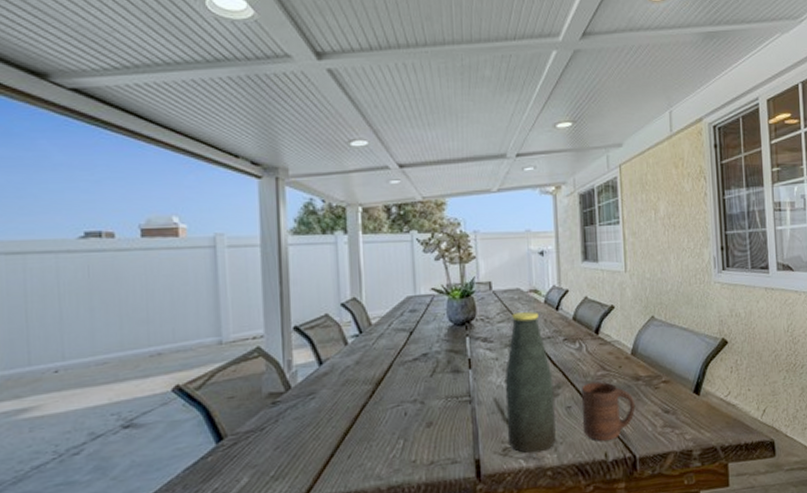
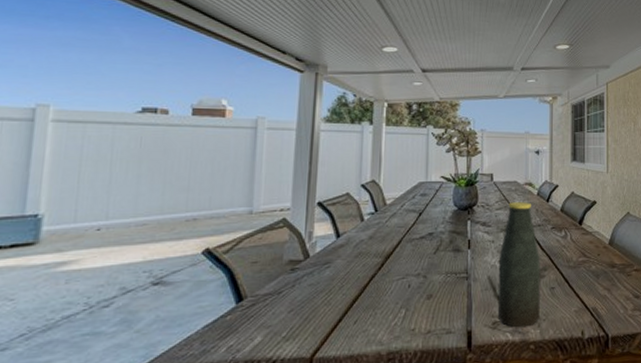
cup: present [581,381,635,441] -> none [563,266,609,321]

